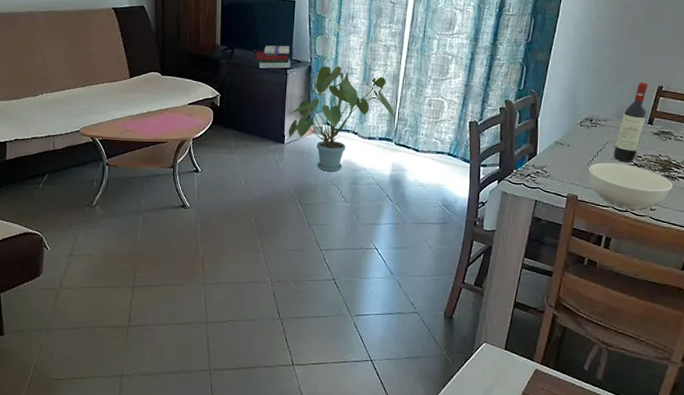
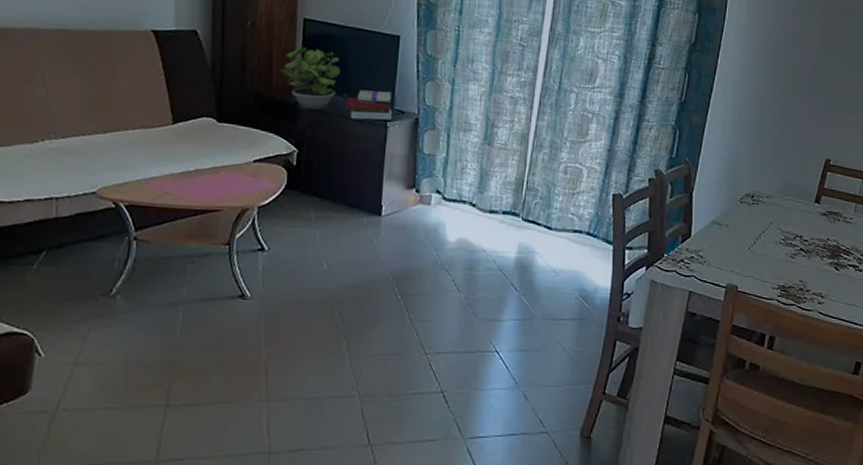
potted plant: none [205,14,251,63] -> present [279,47,341,110]
house plant: present [288,66,395,172] -> none [386,119,523,254]
bowl: present [588,162,673,210] -> none [750,246,843,304]
wine bottle: present [613,82,648,162] -> none [777,154,815,247]

